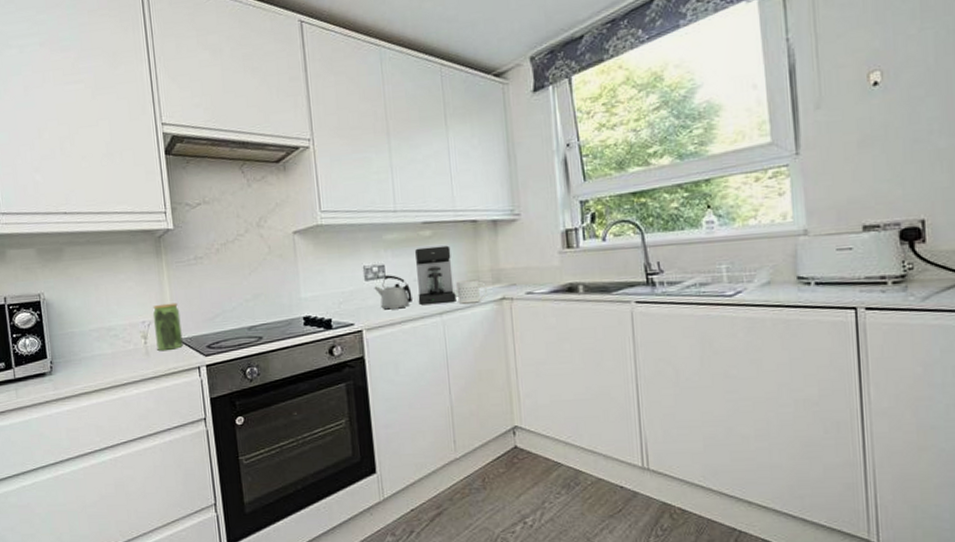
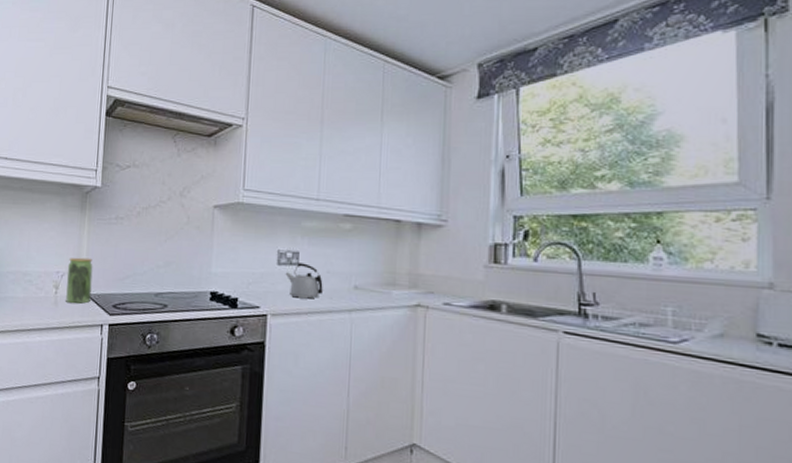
coffee maker: present [415,245,456,306] -> none [328,240,369,301]
mug: present [456,279,487,304] -> none [370,280,402,306]

